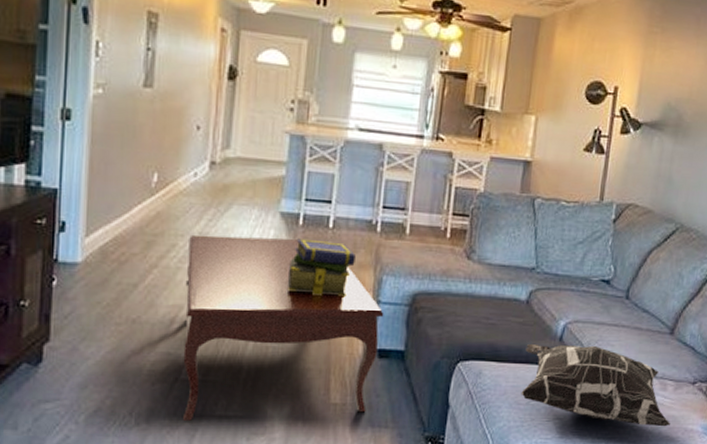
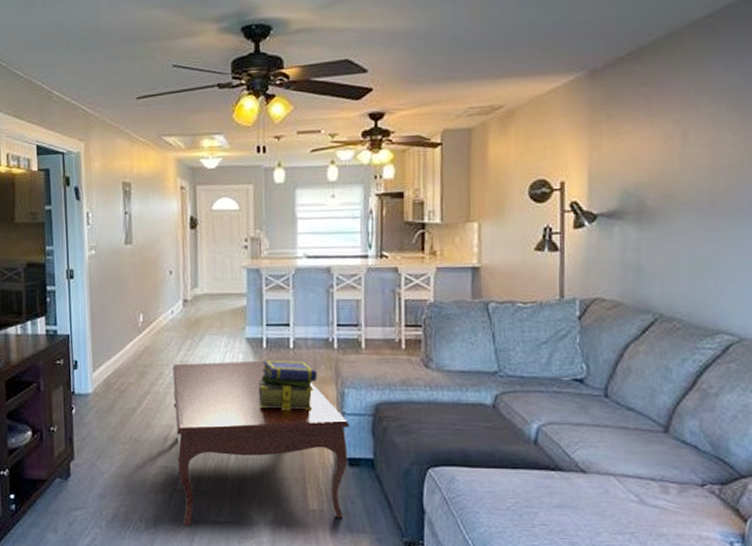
decorative pillow: present [521,343,670,427] -> none [498,447,679,534]

